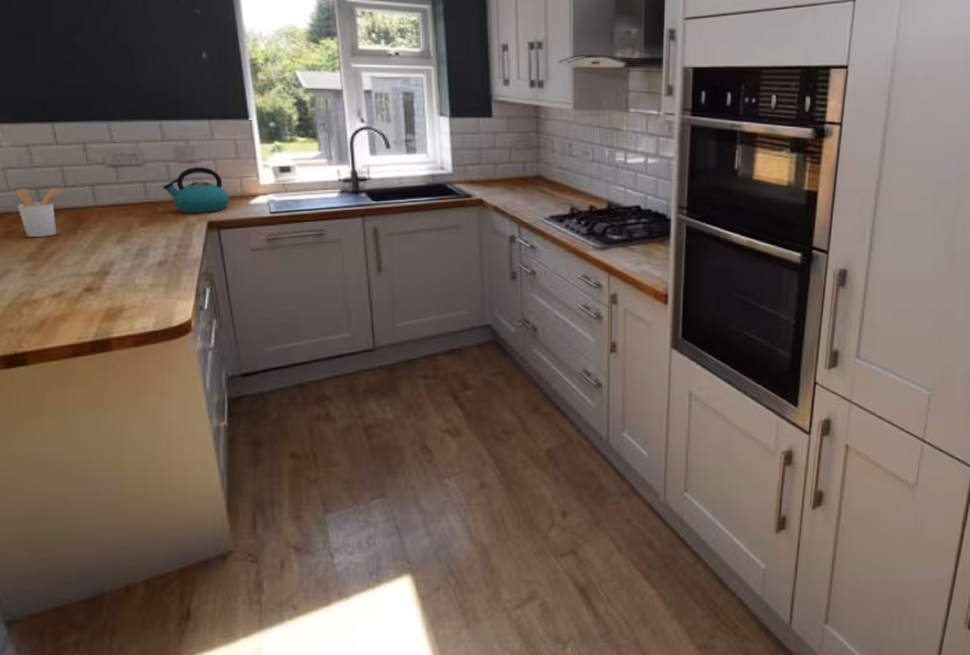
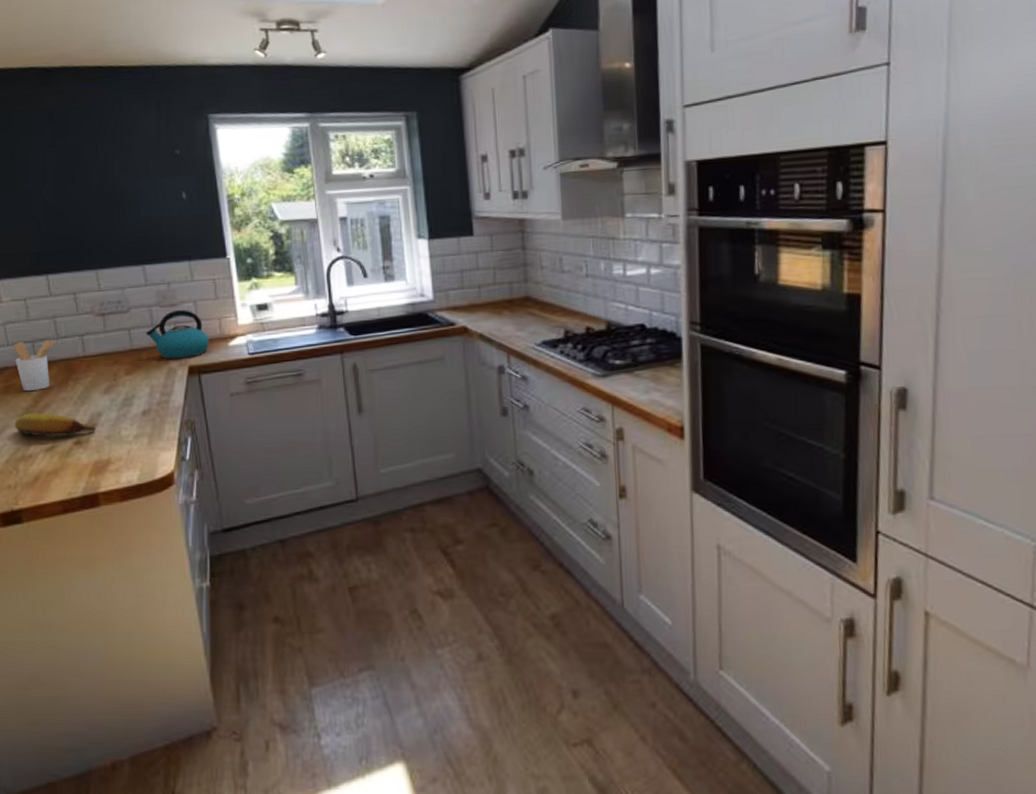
fruit: none [18,259,108,284] -> present [15,413,95,438]

